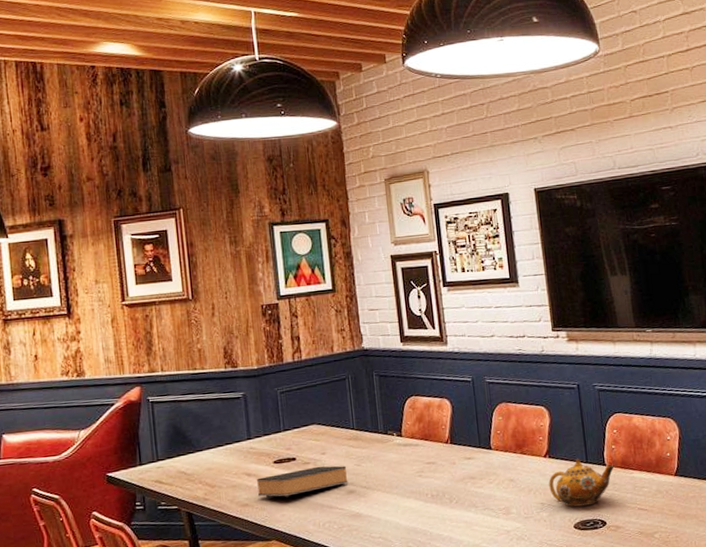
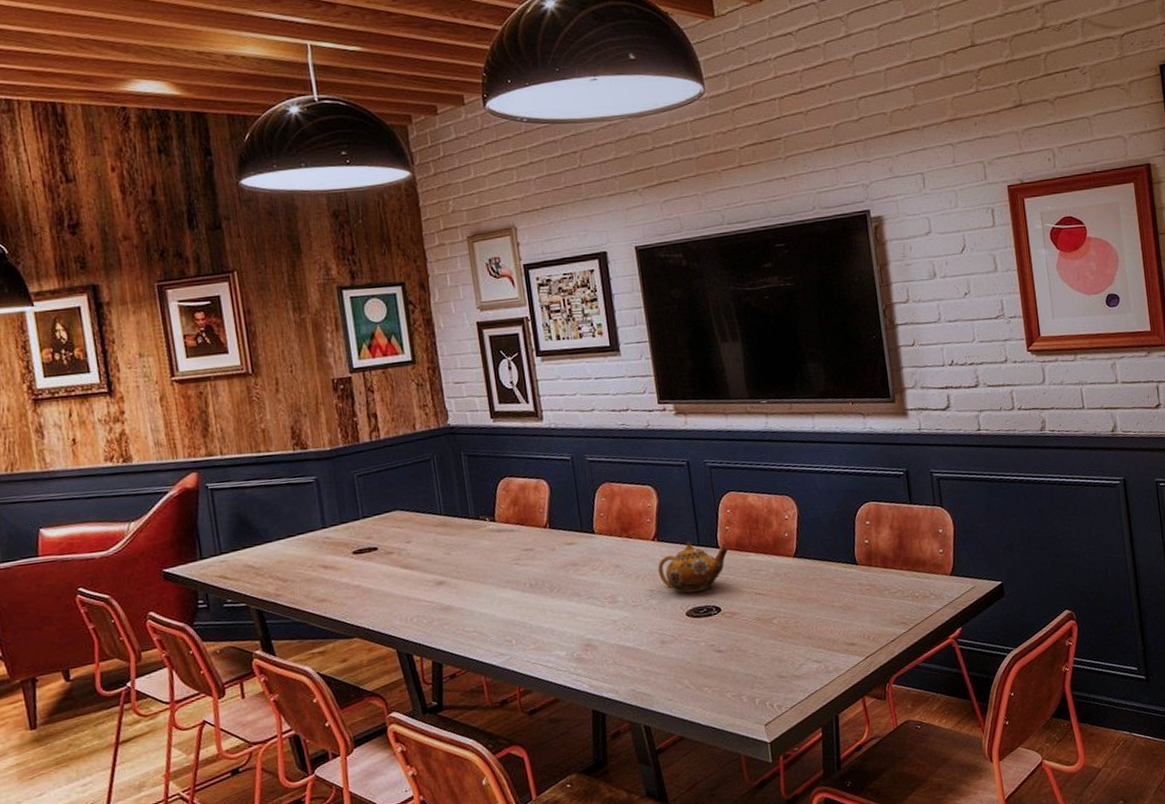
book: present [256,465,348,498] -> none [333,554,437,592]

